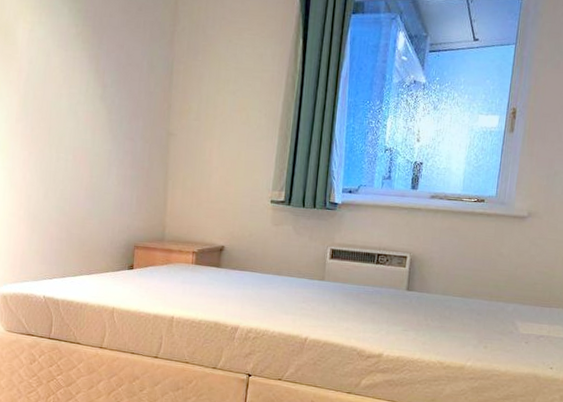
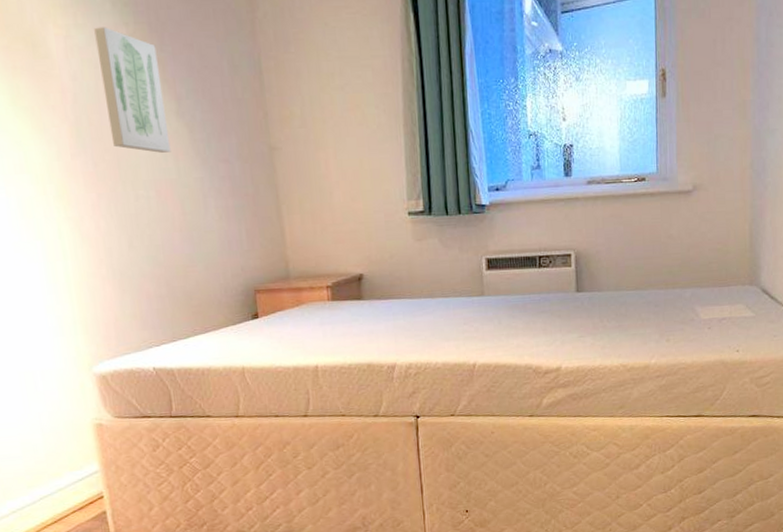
wall art: none [48,25,95,127] -> present [94,27,171,153]

